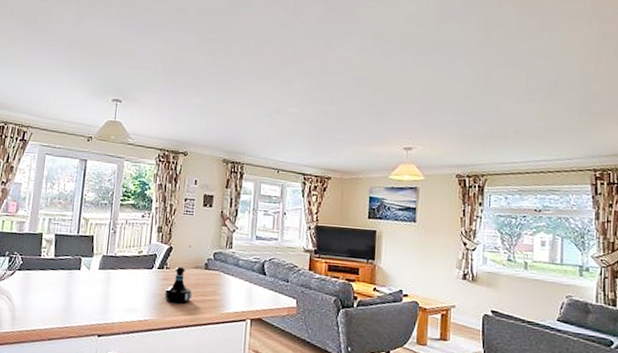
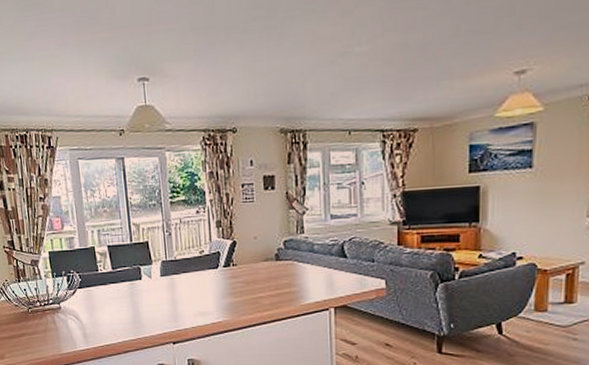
tequila bottle: present [165,266,192,304] -> none [235,261,265,301]

